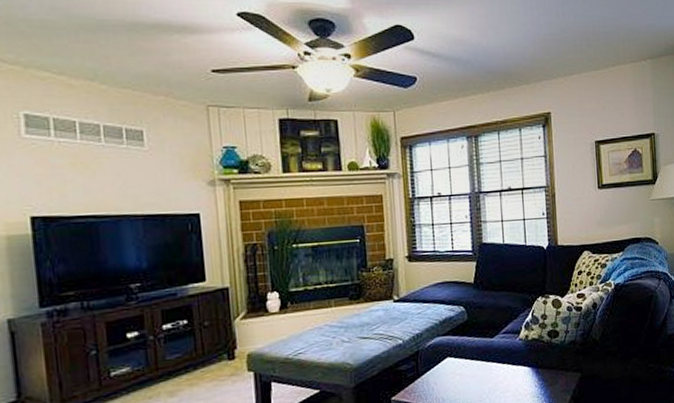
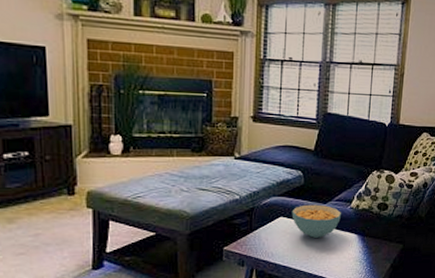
cereal bowl: none [458,339,511,377] -> present [291,204,341,238]

